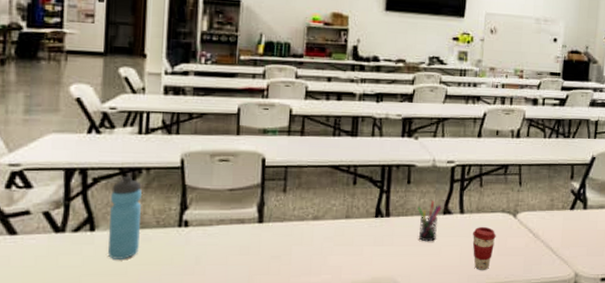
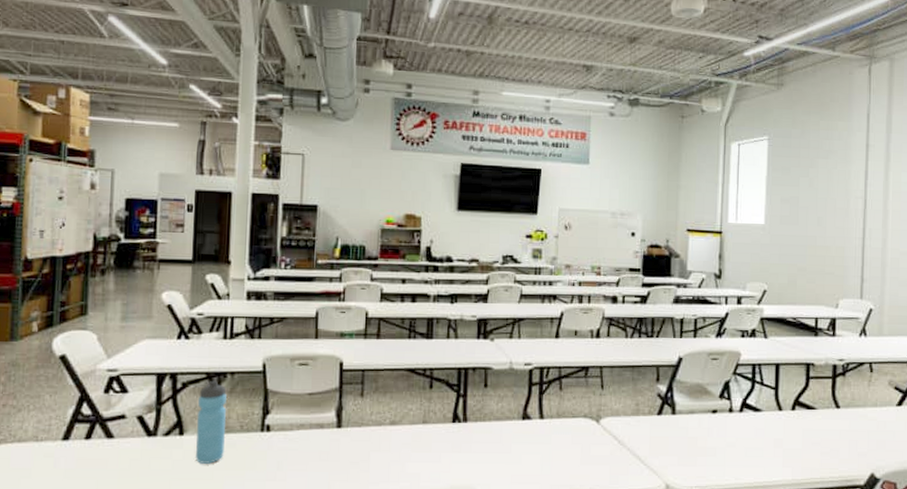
pen holder: present [418,201,442,242] -> none [495,405,520,449]
coffee cup: present [472,227,496,270] -> none [554,433,579,480]

